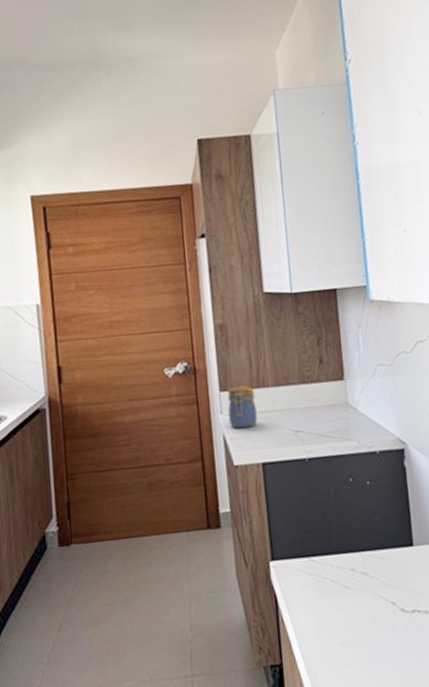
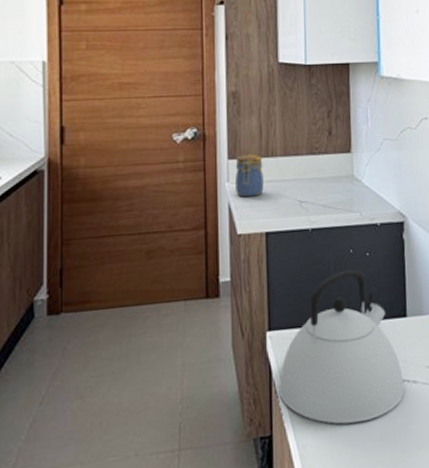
kettle: none [285,498,417,654] -> present [278,269,405,425]

